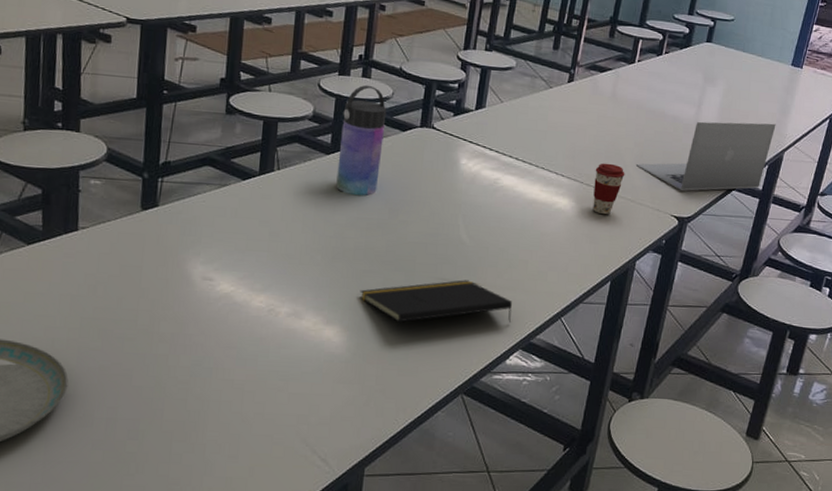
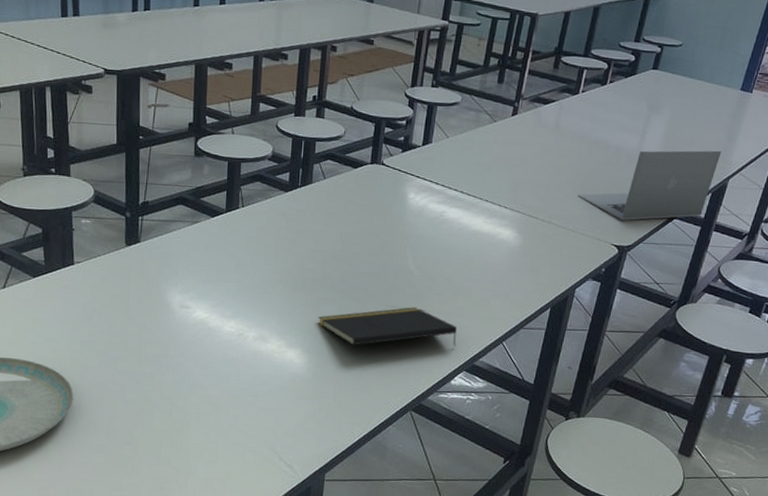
water bottle: present [336,84,387,196] -> none [294,124,340,230]
coffee cup: present [593,163,625,215] -> none [534,194,567,245]

